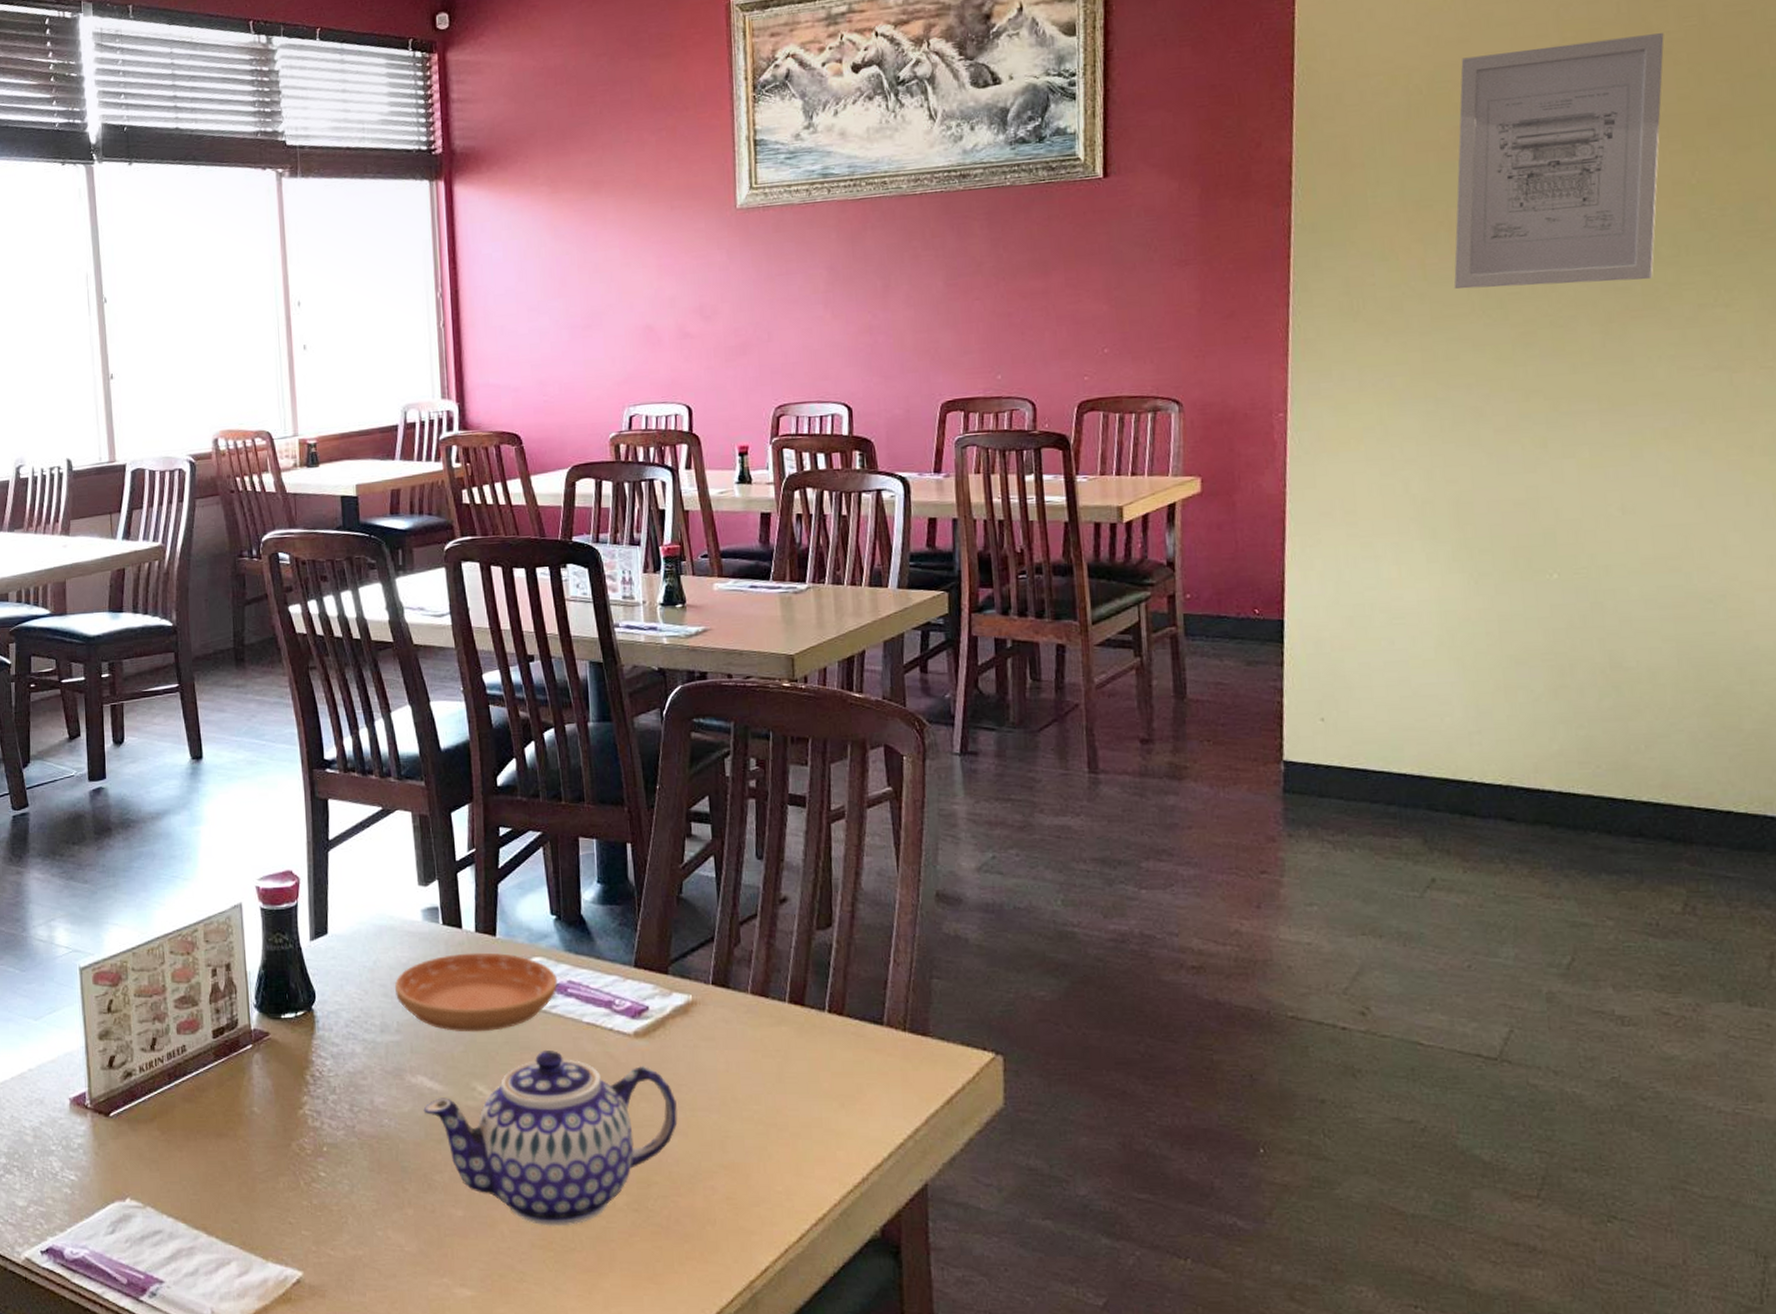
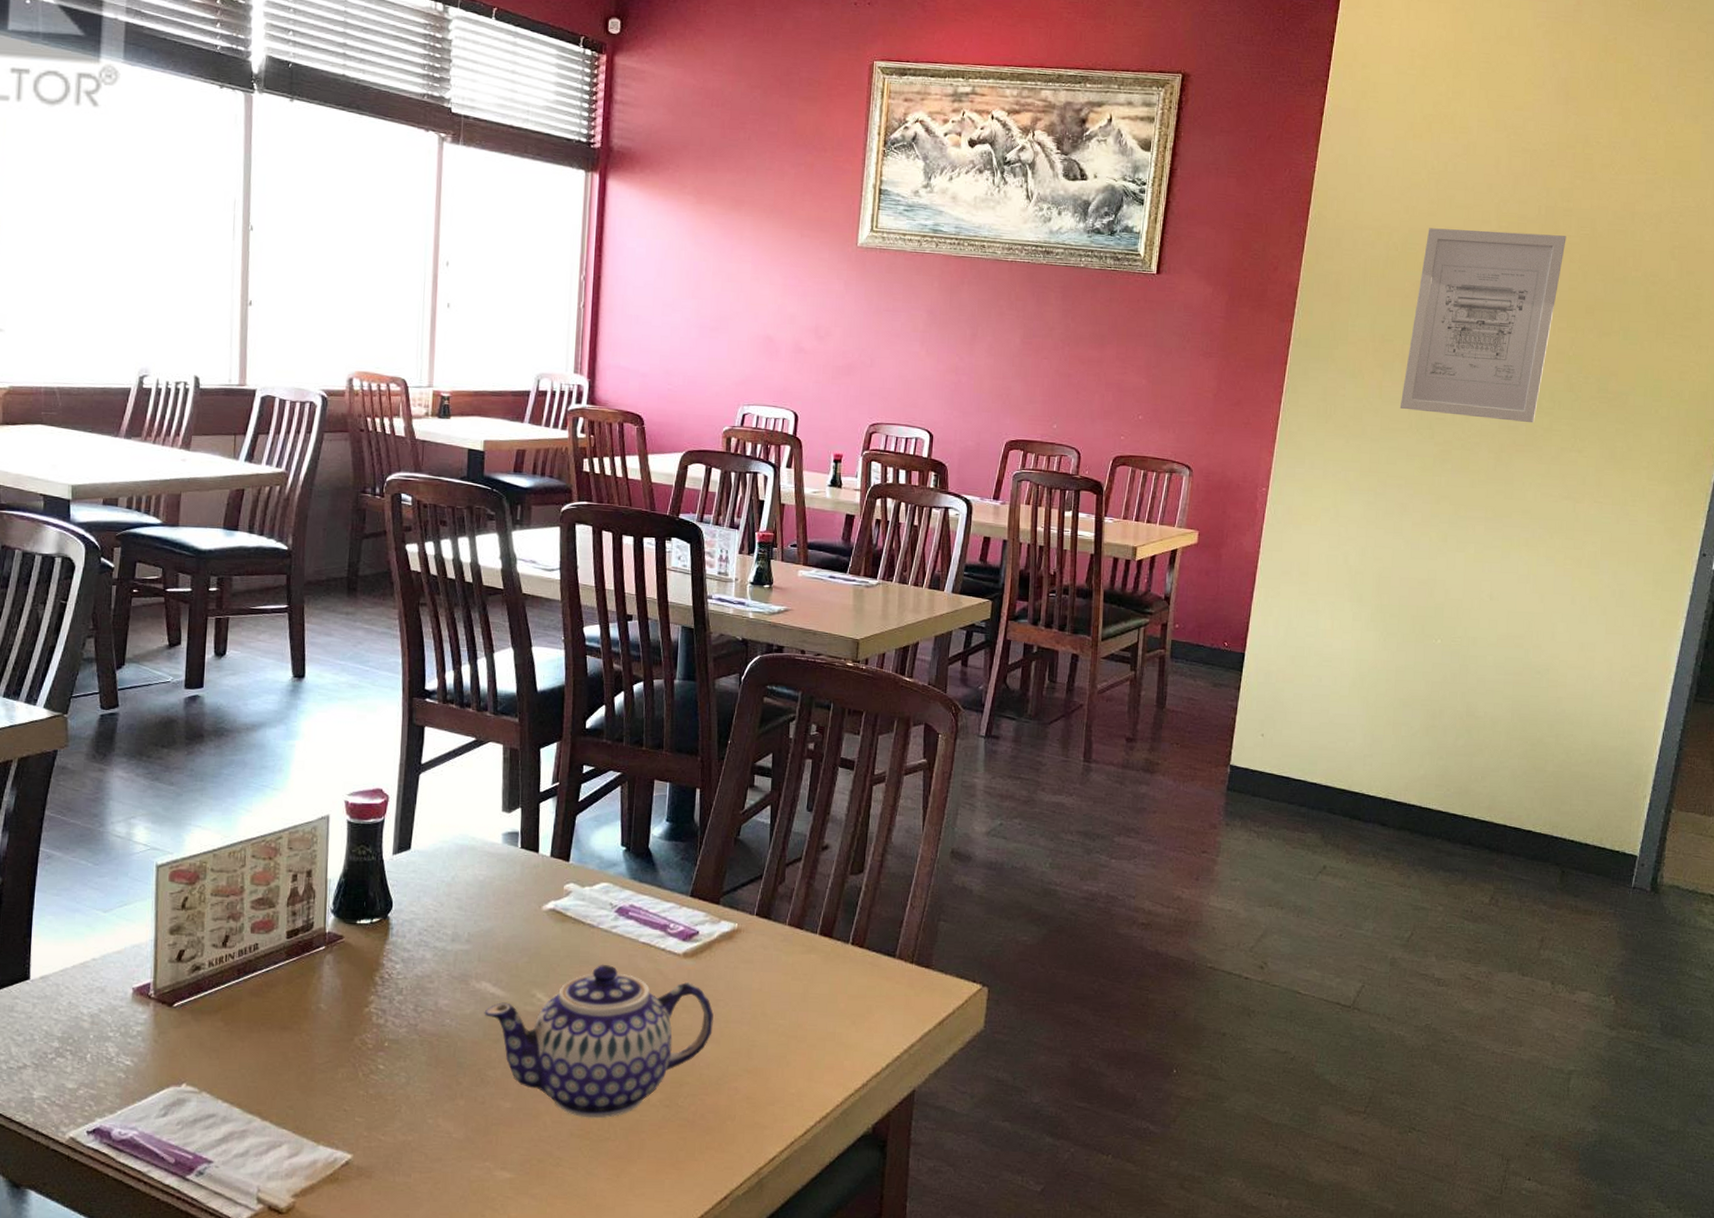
saucer: present [394,952,557,1032] -> none [469,875,620,946]

